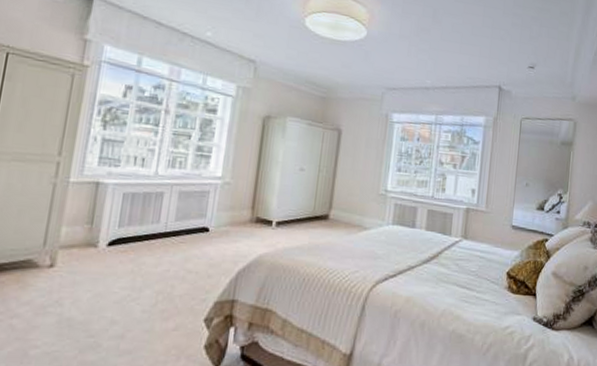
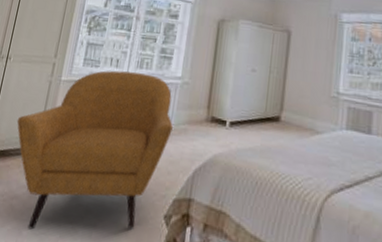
armchair: none [10,170,213,349] -> present [16,70,173,230]

